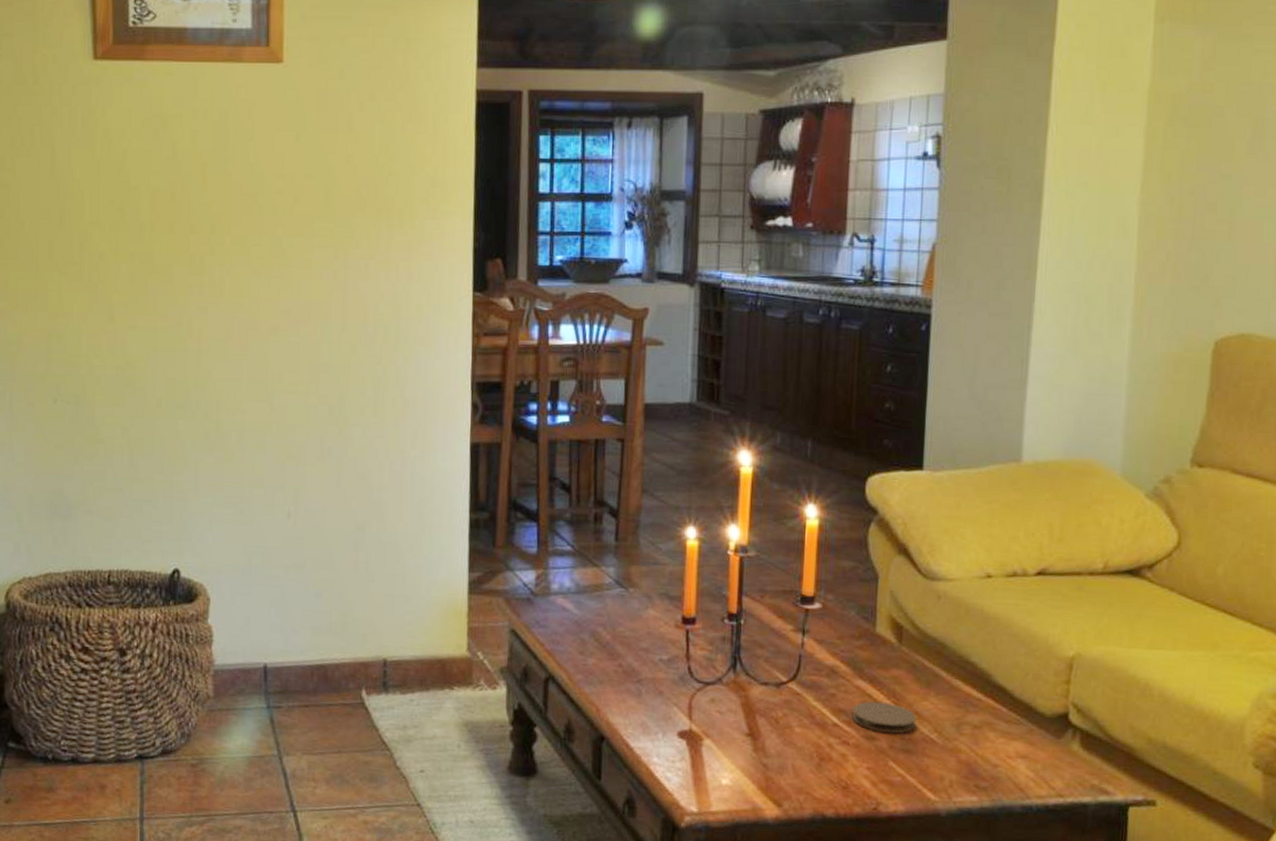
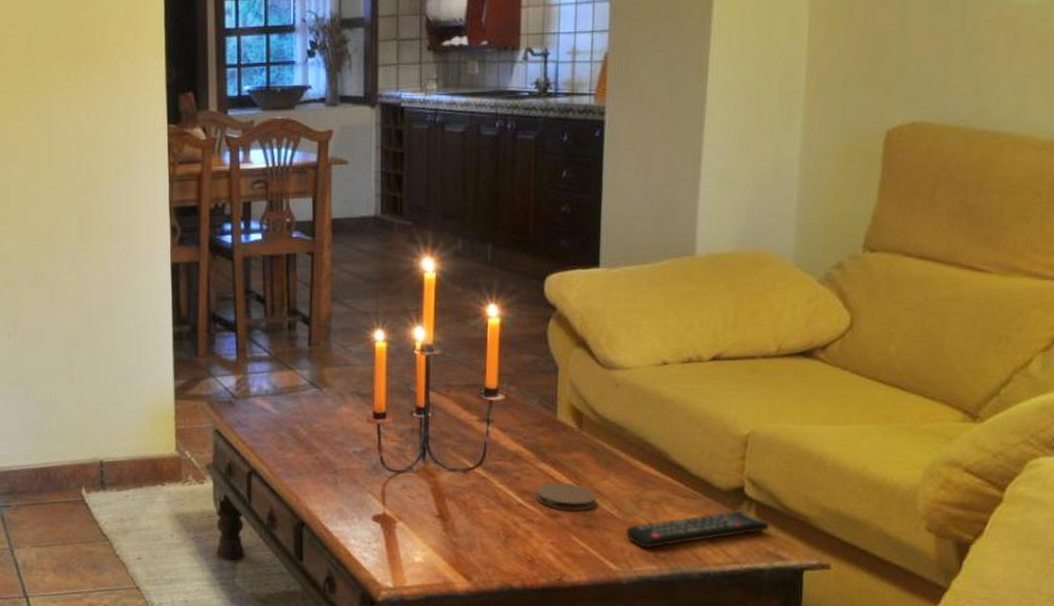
remote control: none [945,738,1095,778] -> present [626,510,770,549]

